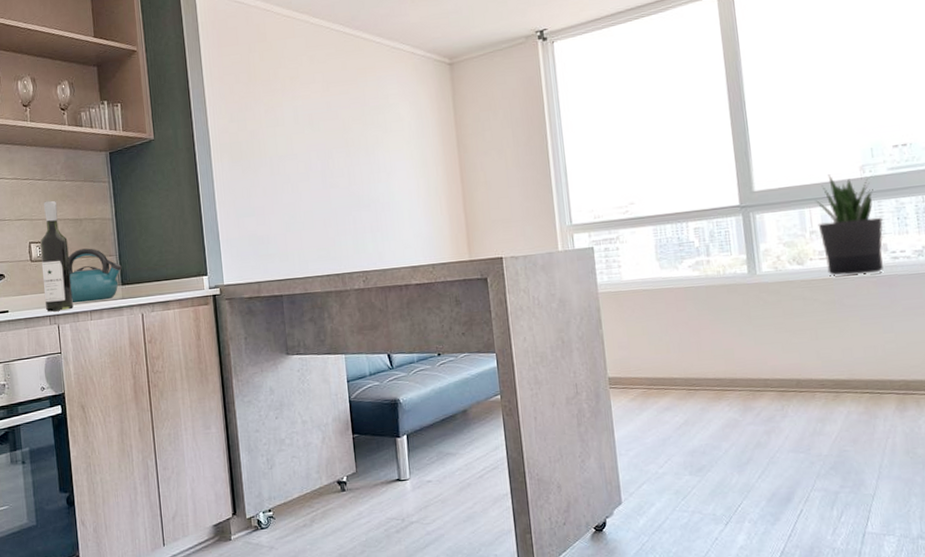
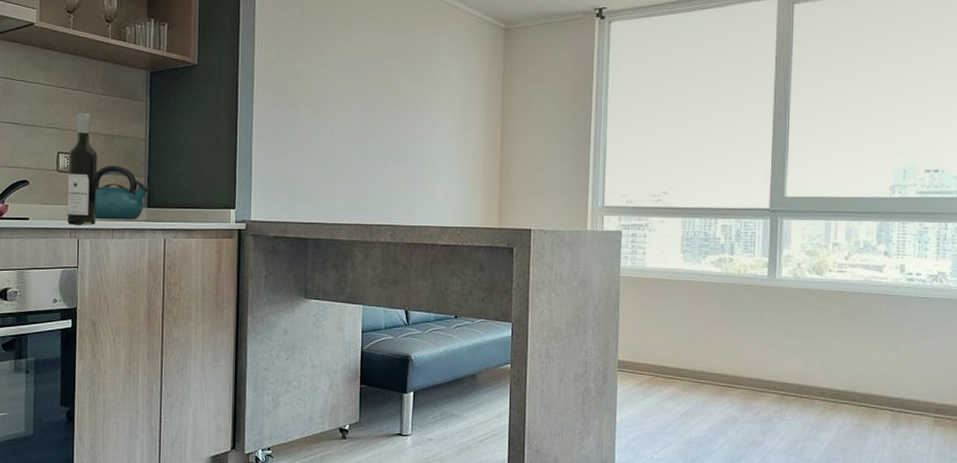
planter: present [816,174,883,276] -> none [842,190,904,292]

